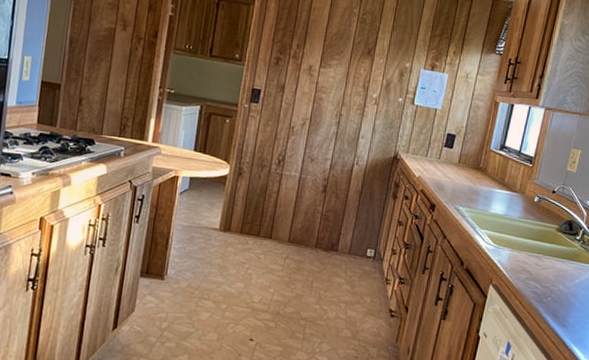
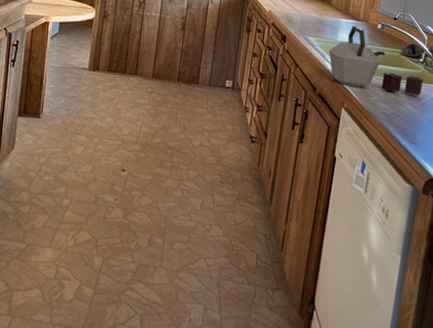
kettle: none [480,196,579,275] -> present [329,25,423,95]

